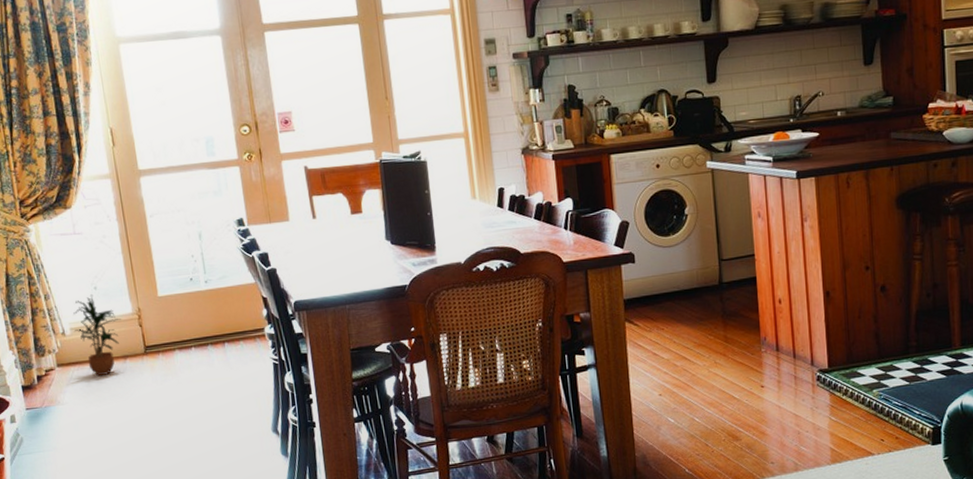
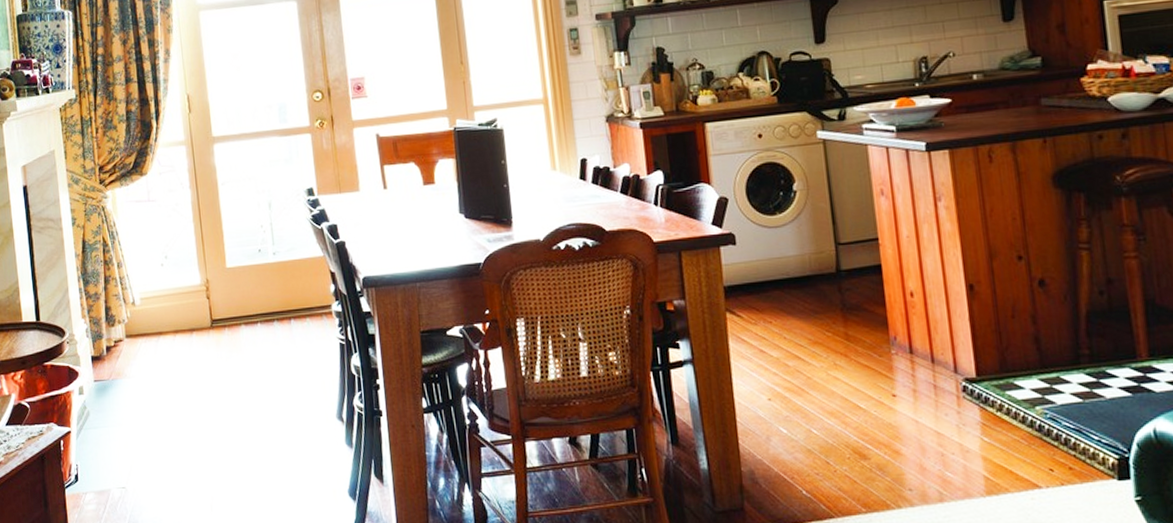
potted plant: present [73,297,122,376] -> none [143,266,190,349]

